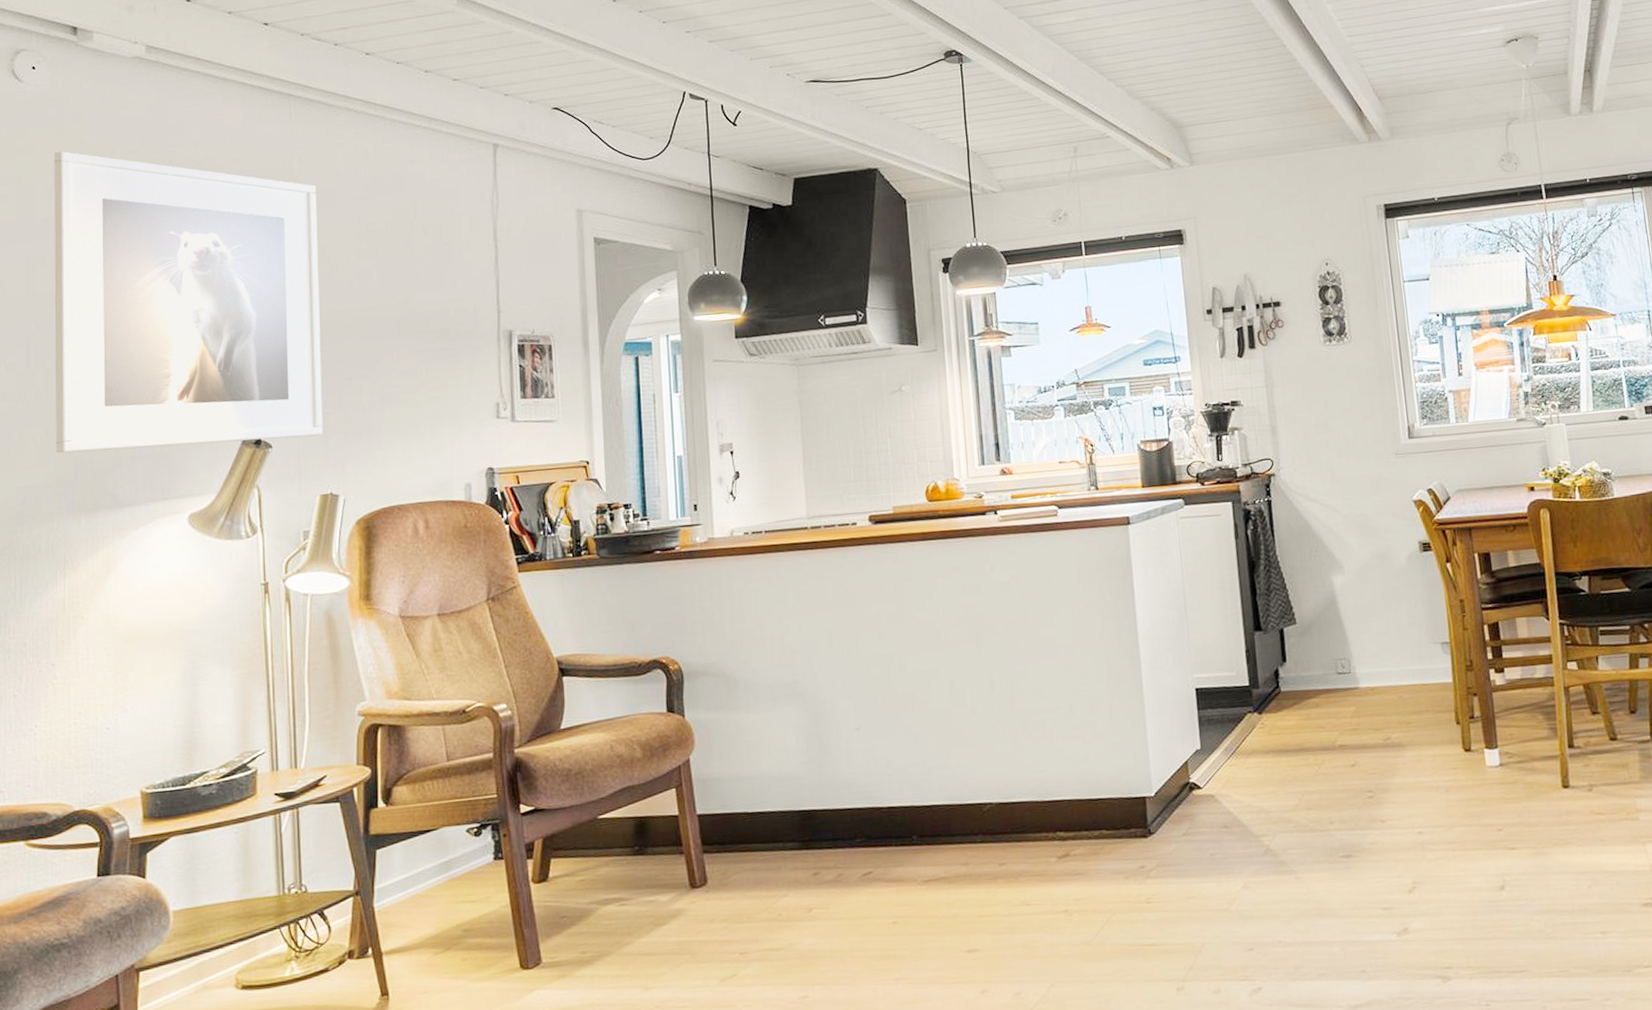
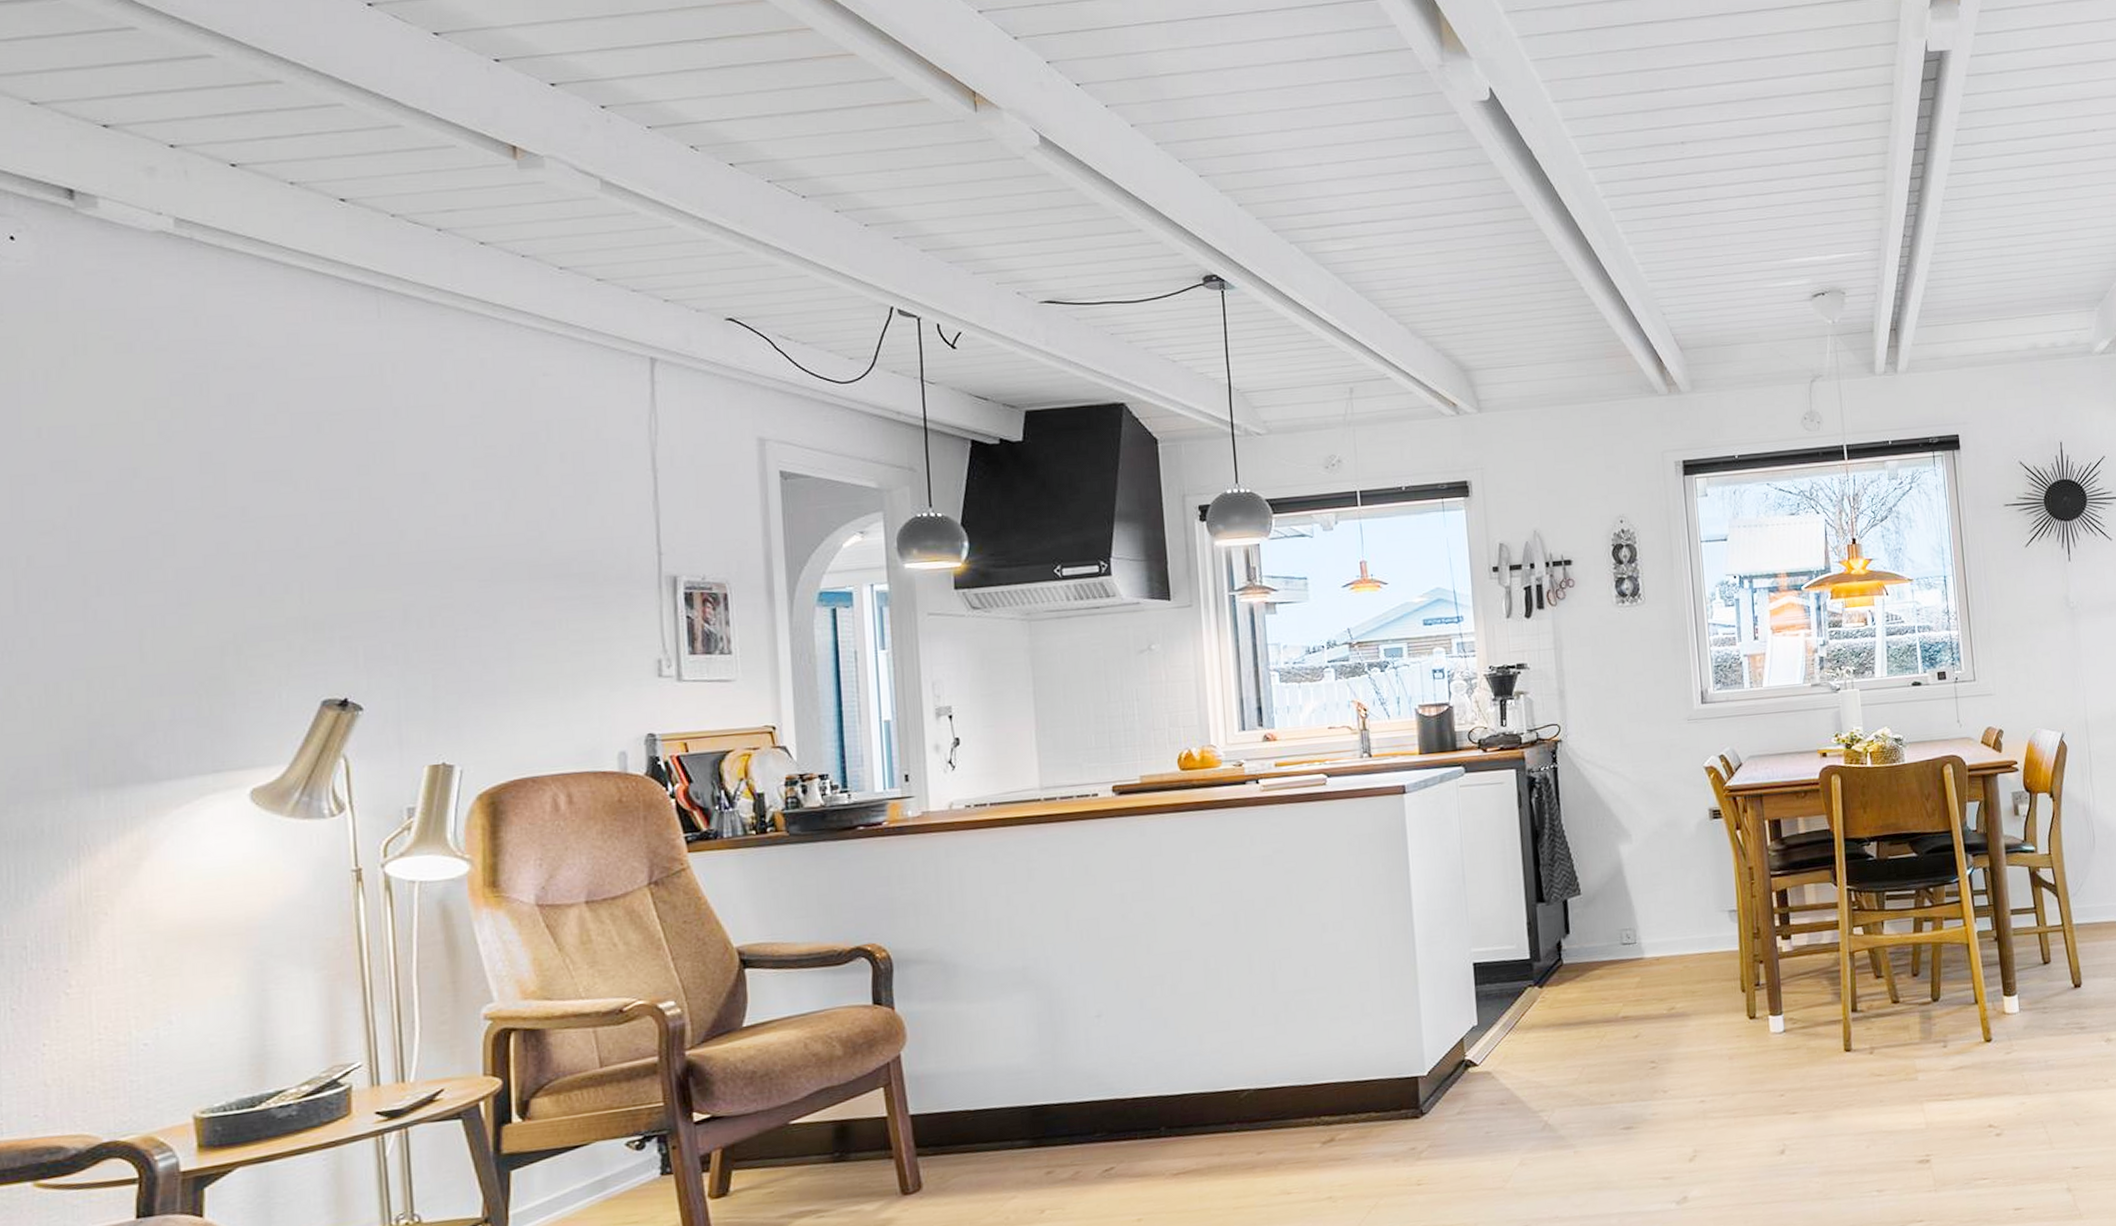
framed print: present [54,151,323,454] -> none [46,344,431,717]

